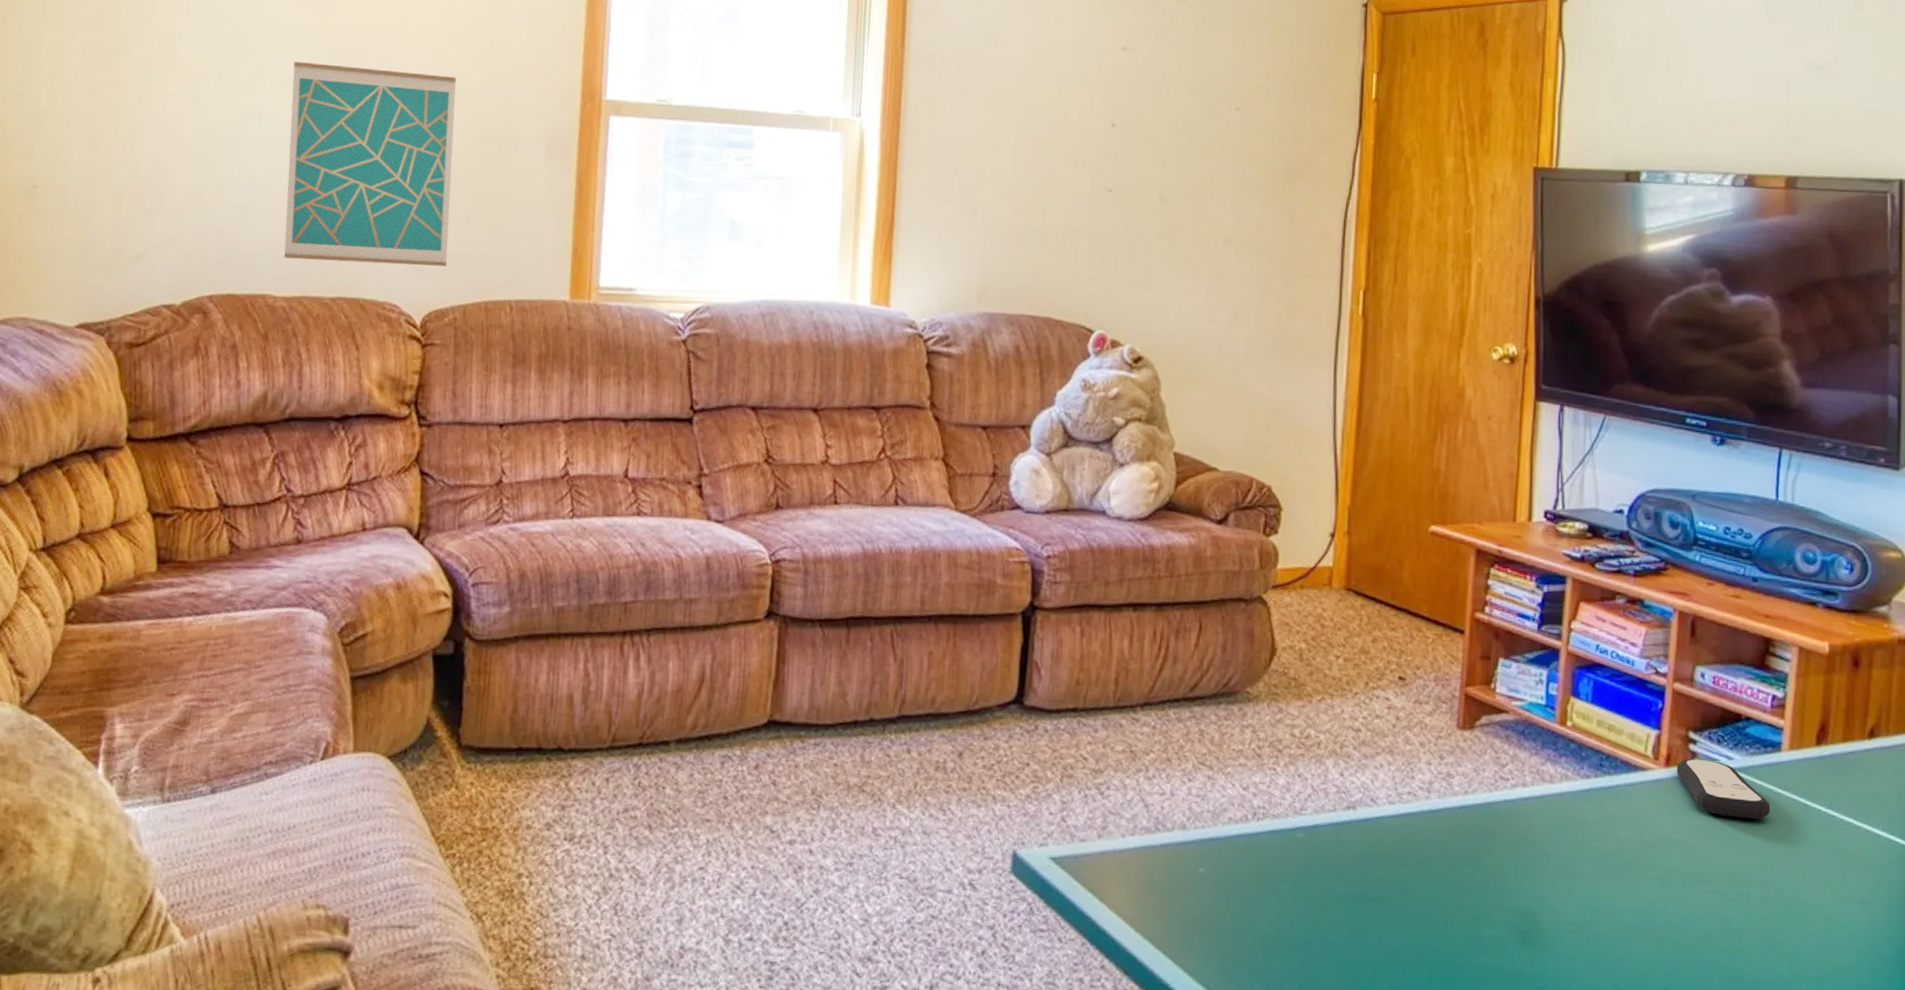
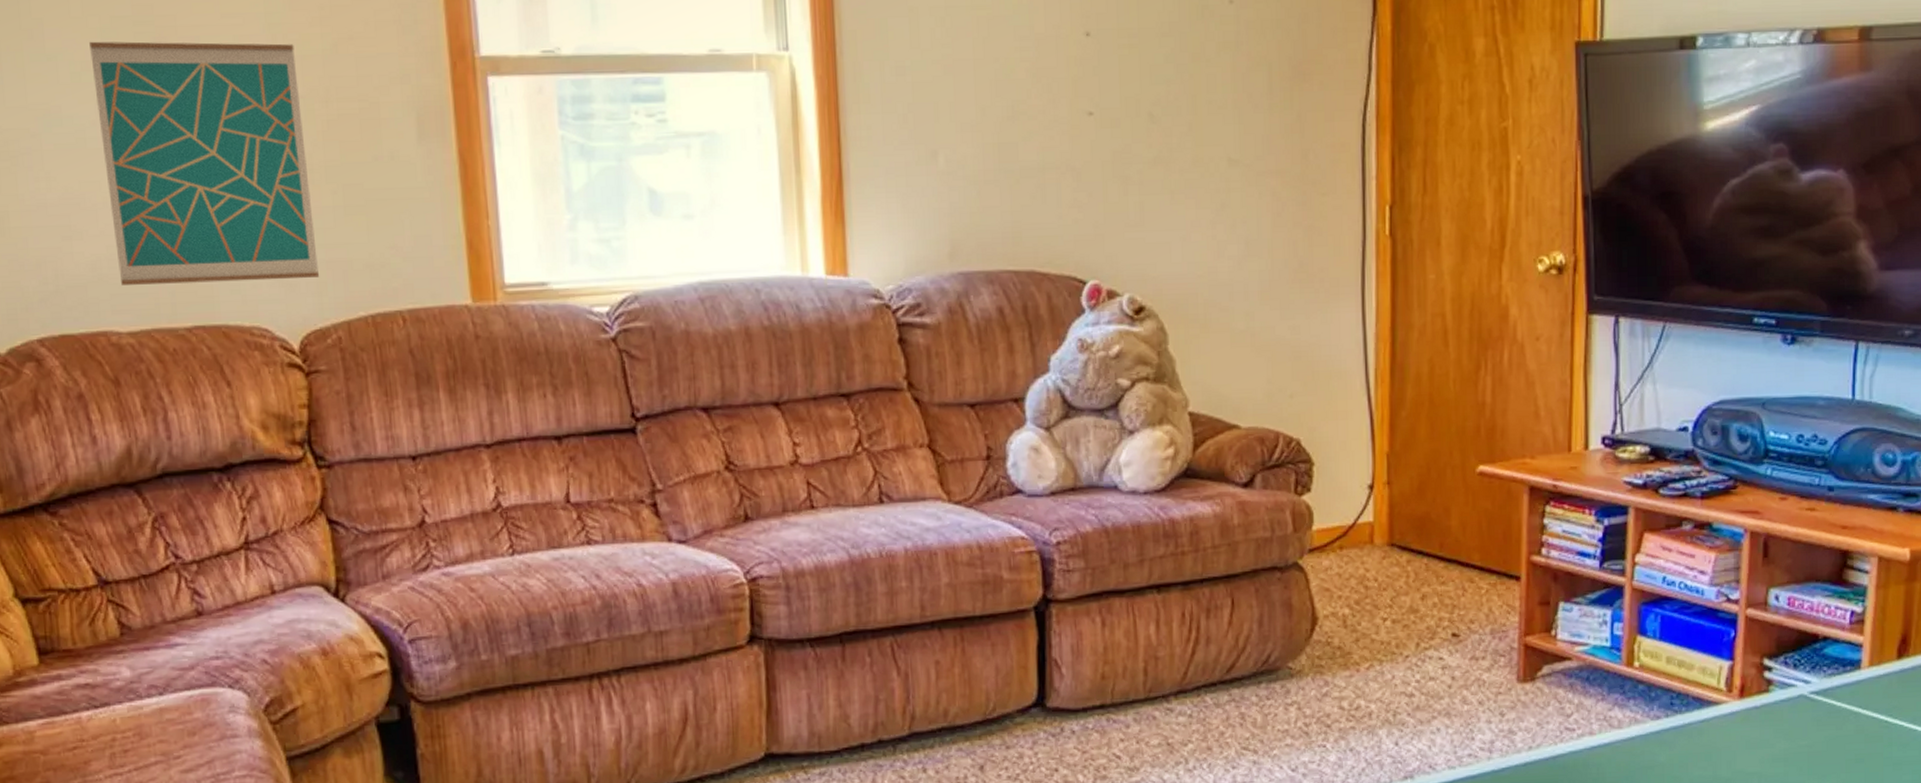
remote control: present [1676,758,1770,820] -> none [1751,686,1850,743]

